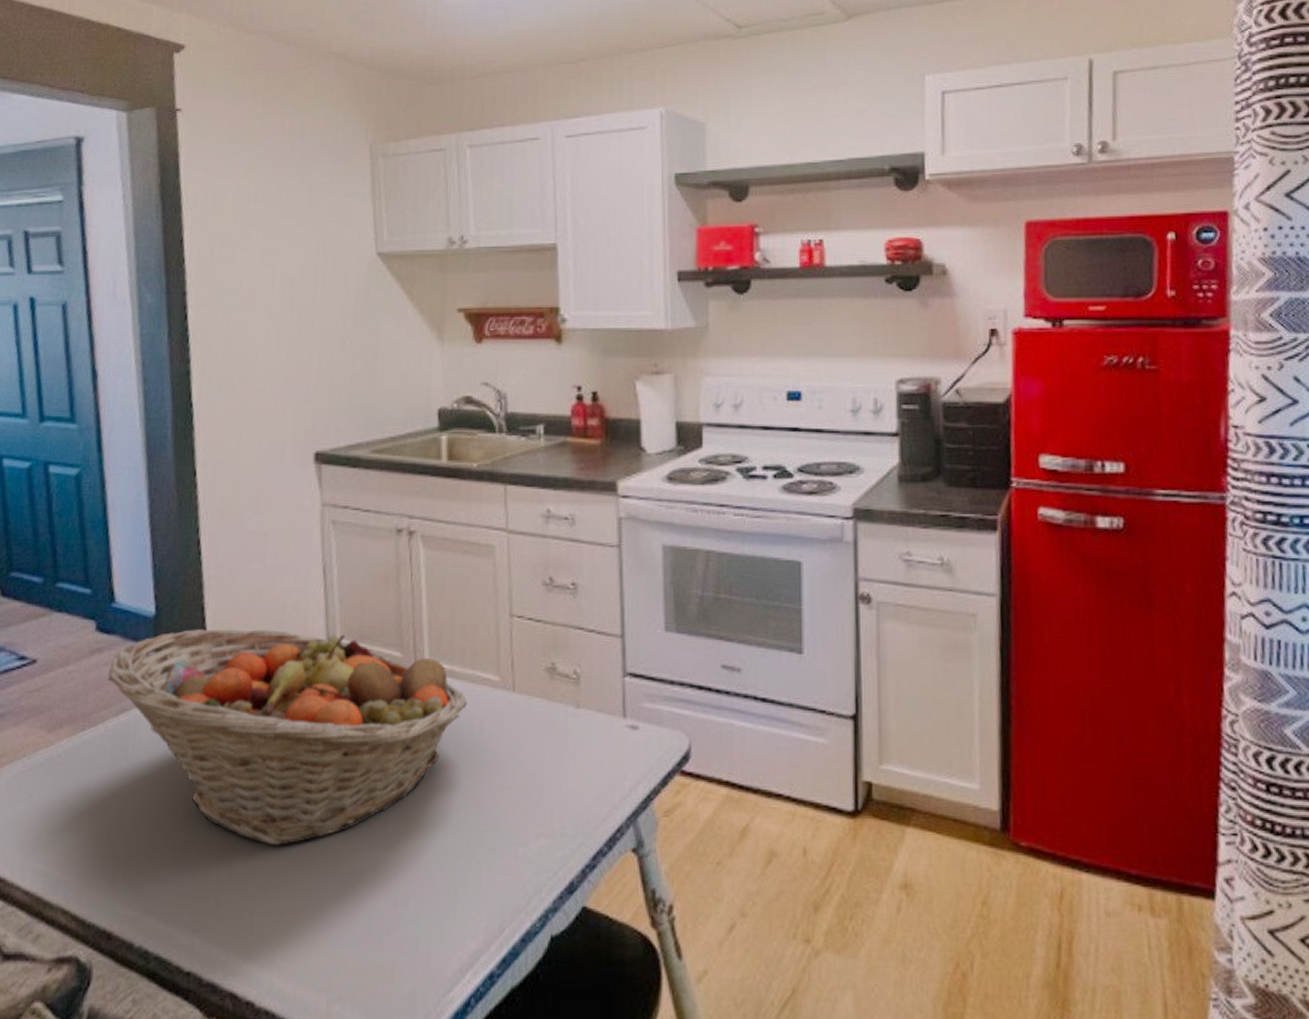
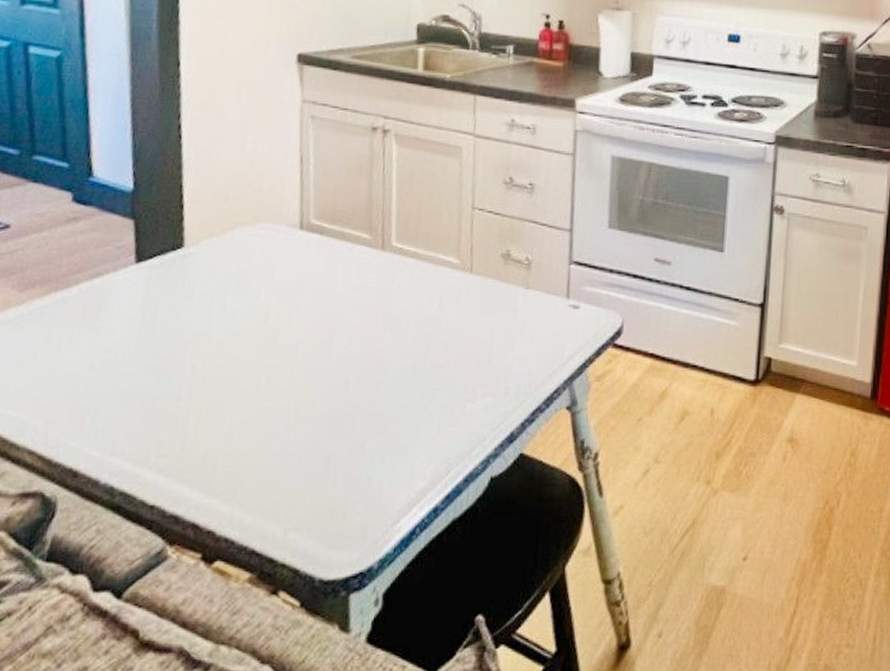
fruit basket: present [107,628,467,846] -> none [82,205,428,398]

